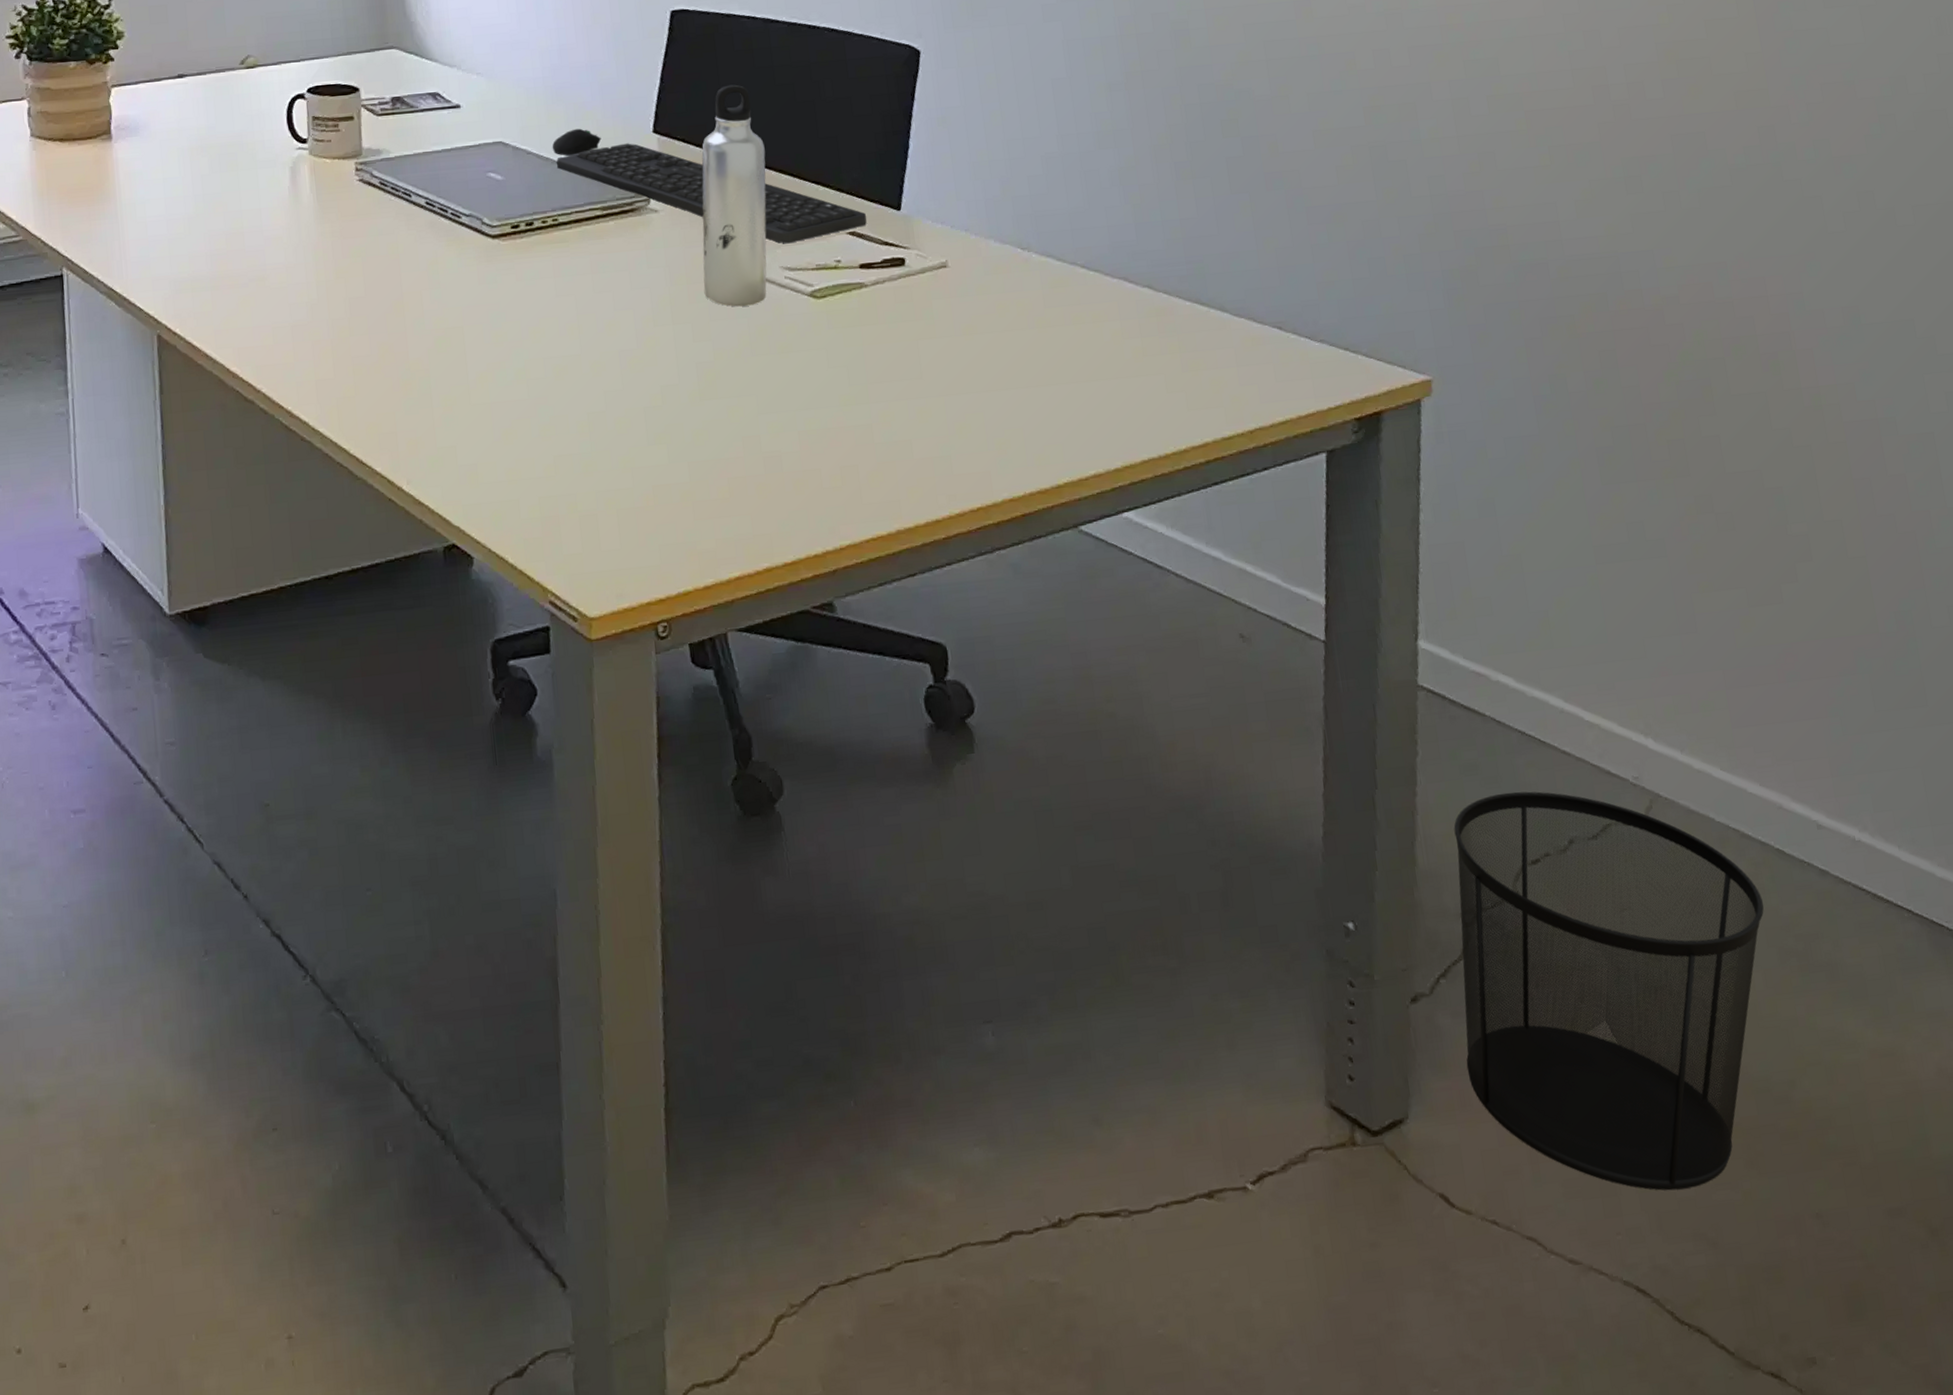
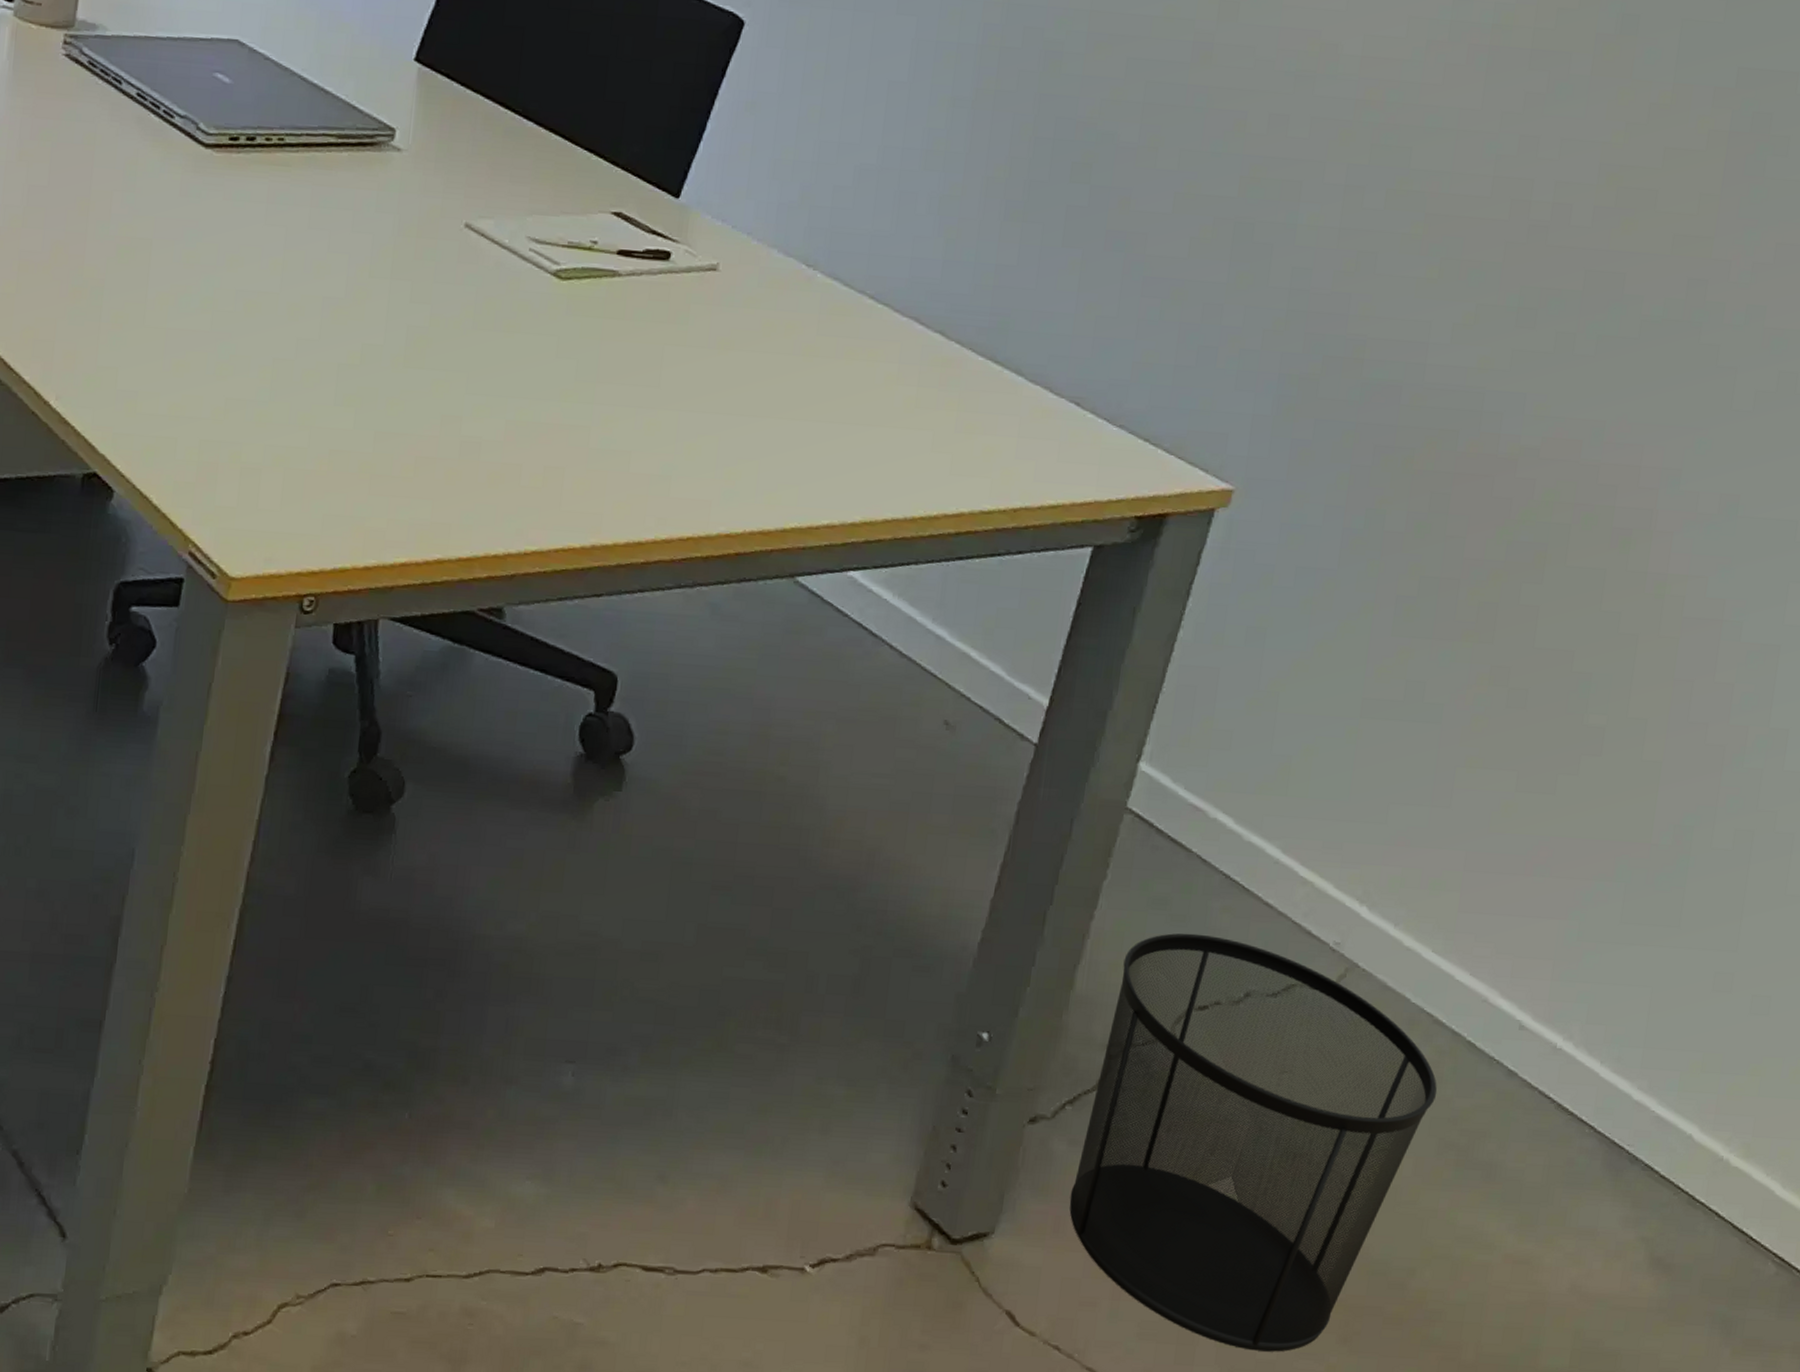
computer mouse: present [552,128,601,156] -> none [294,40,354,70]
computer keyboard: present [556,143,867,244] -> none [295,66,639,213]
water bottle: present [701,84,767,307] -> none [433,21,540,274]

